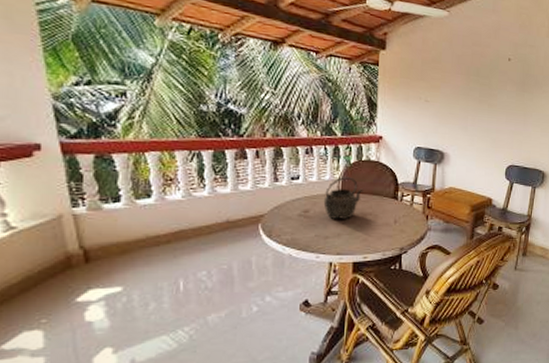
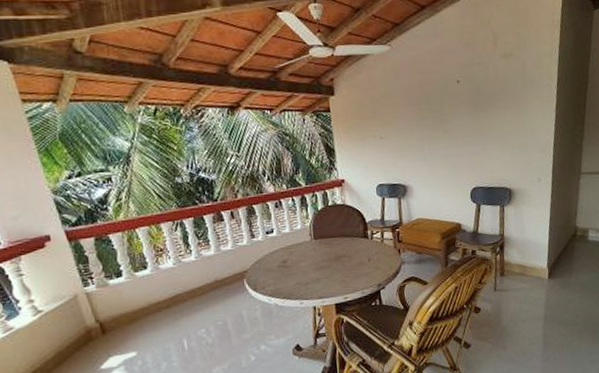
kettle: present [323,177,365,219] -> none [298,223,336,266]

